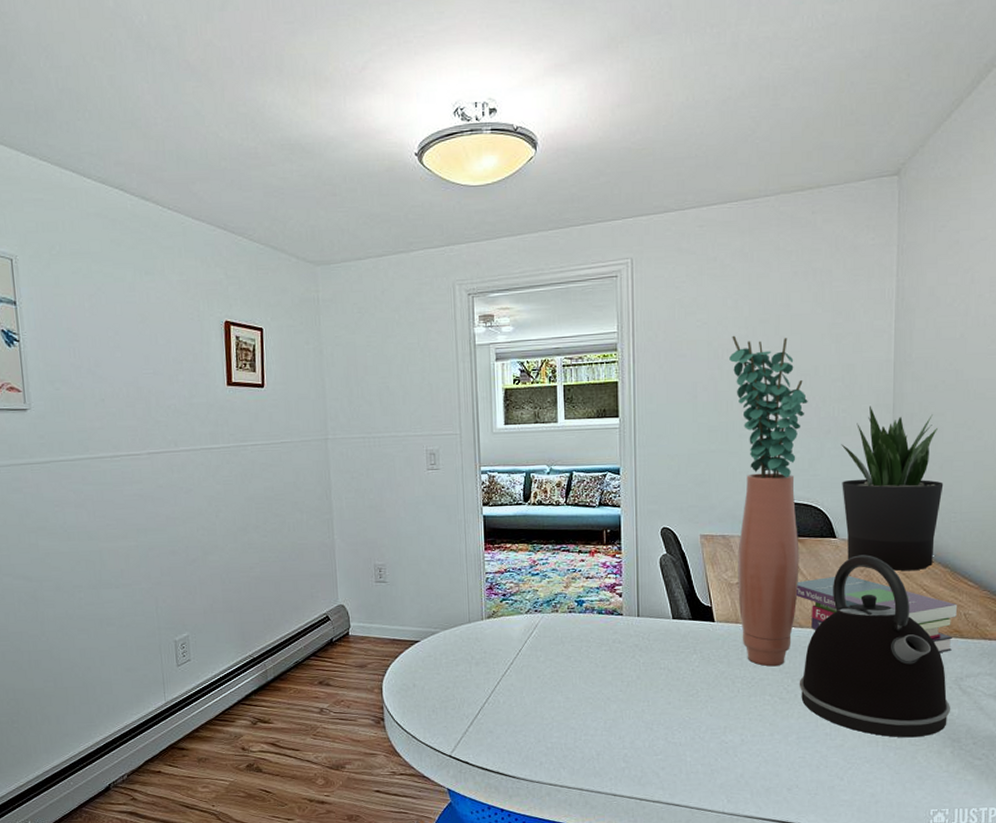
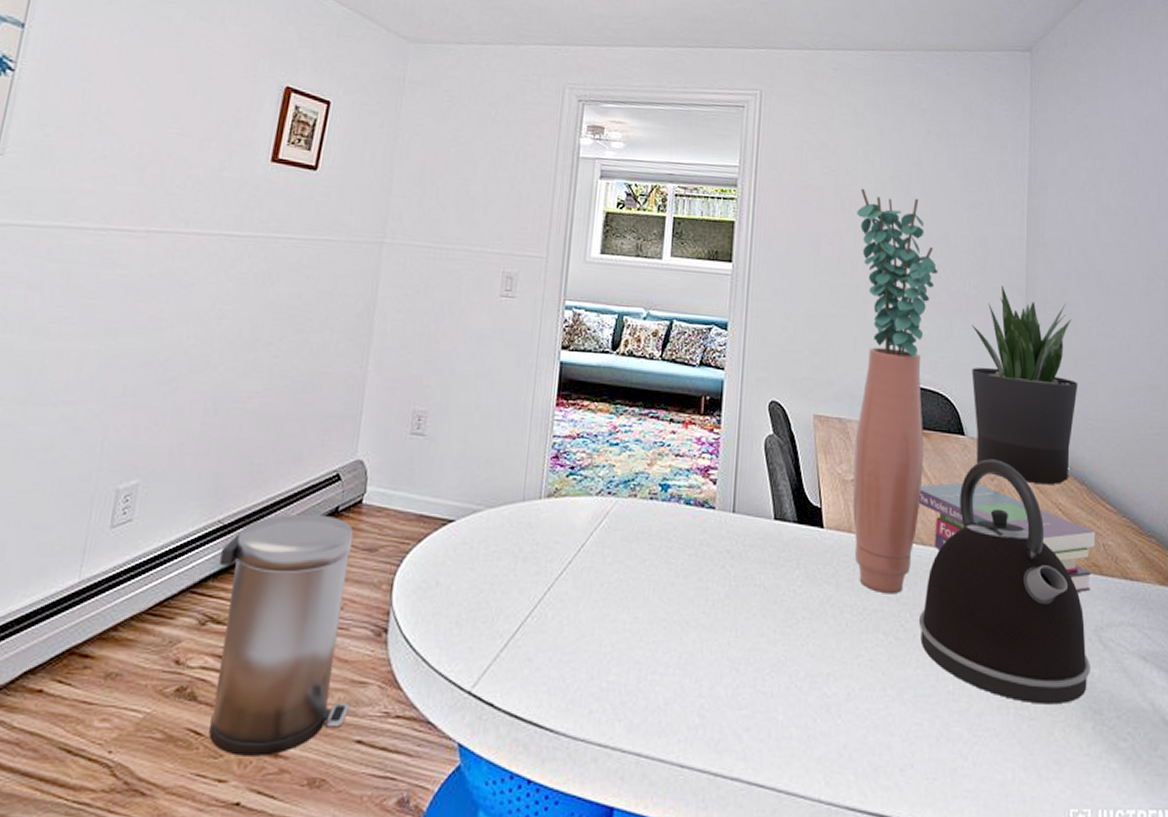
pedal bin: none [256,645,368,804] -> present [208,513,354,756]

